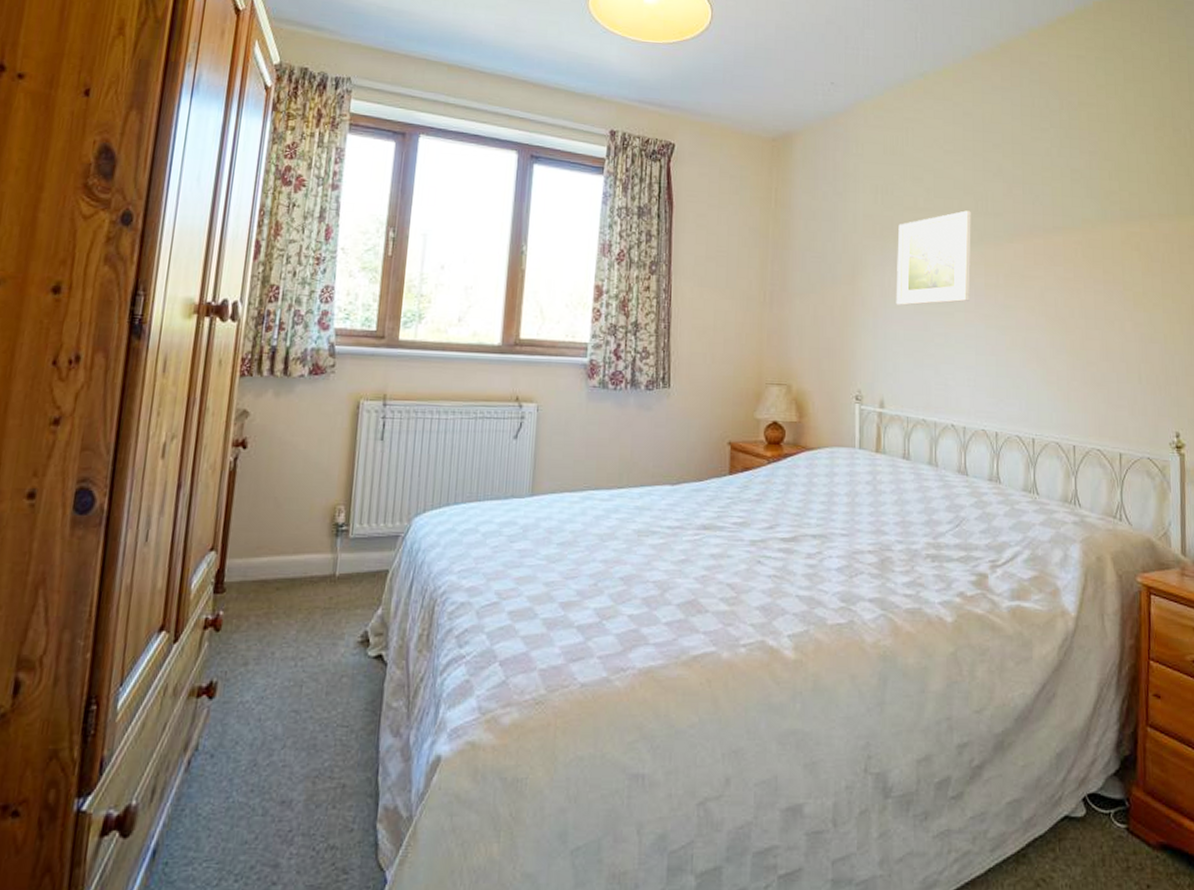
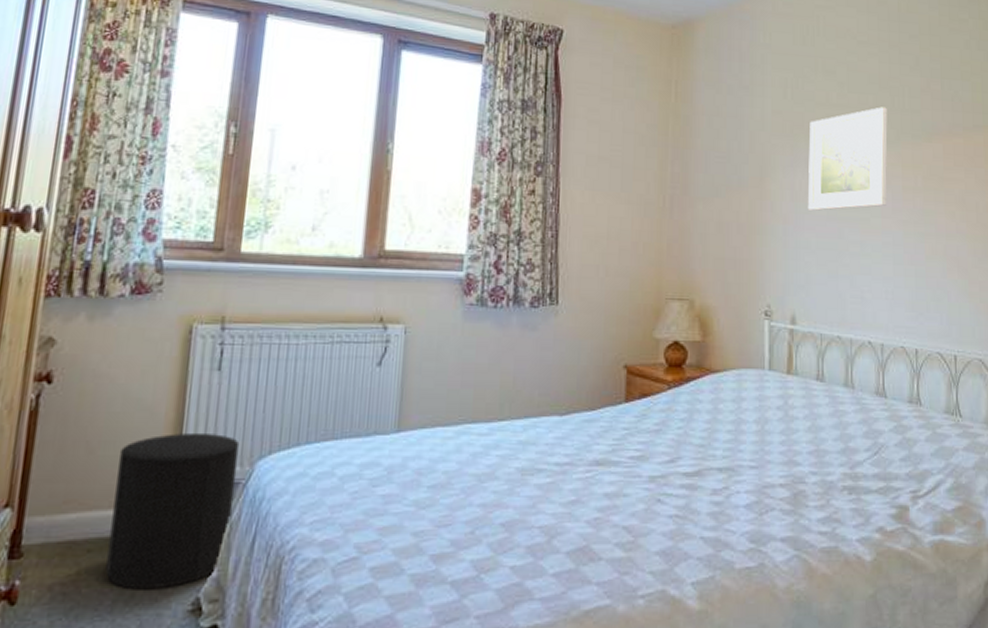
stool: none [291,493,399,623] -> present [105,434,240,590]

